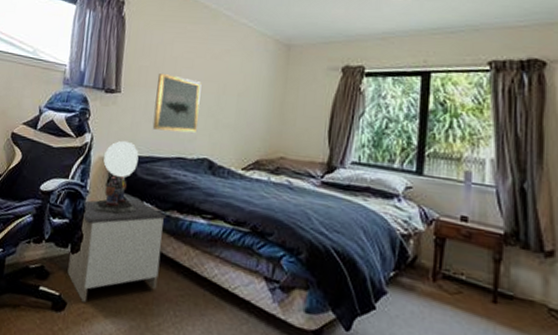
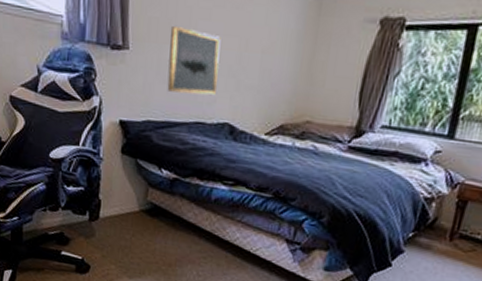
nightstand: present [67,198,167,303] -> none [88,165,187,266]
table lamp: present [93,140,139,215] -> none [108,104,154,182]

